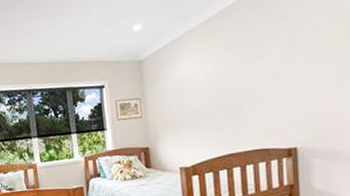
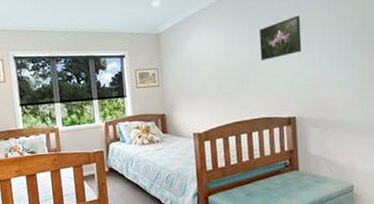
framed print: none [254,32,305,86] -> present [259,15,302,61]

